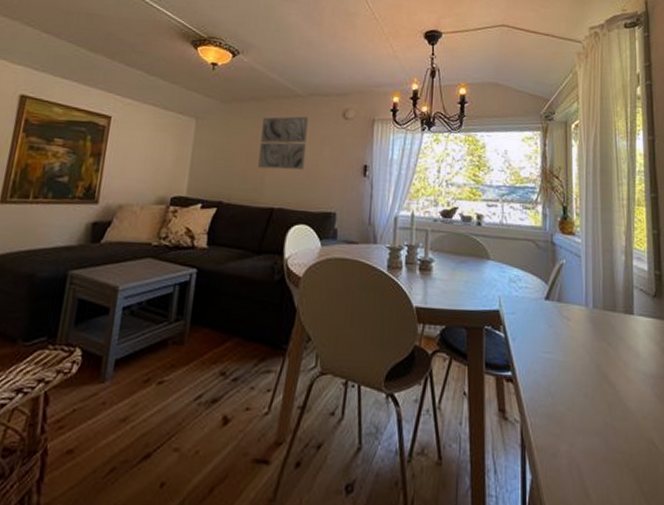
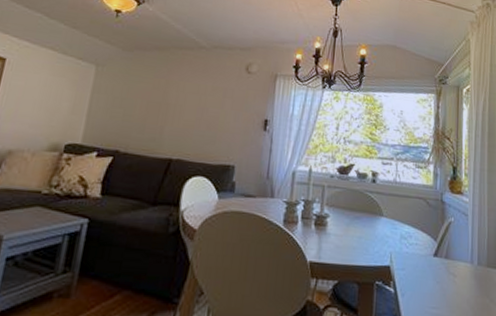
wall art: present [258,116,308,170] -> none [158,67,212,122]

